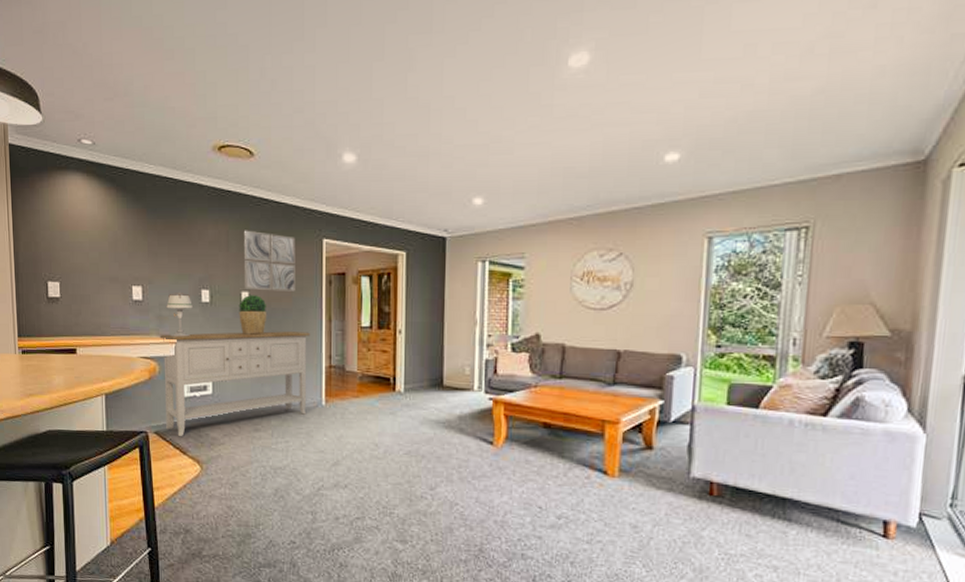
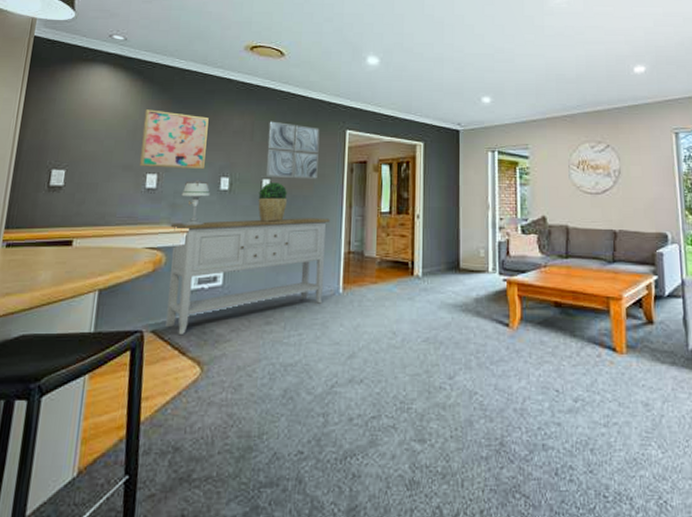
wall art: none [122,219,186,282] -> present [139,109,209,170]

